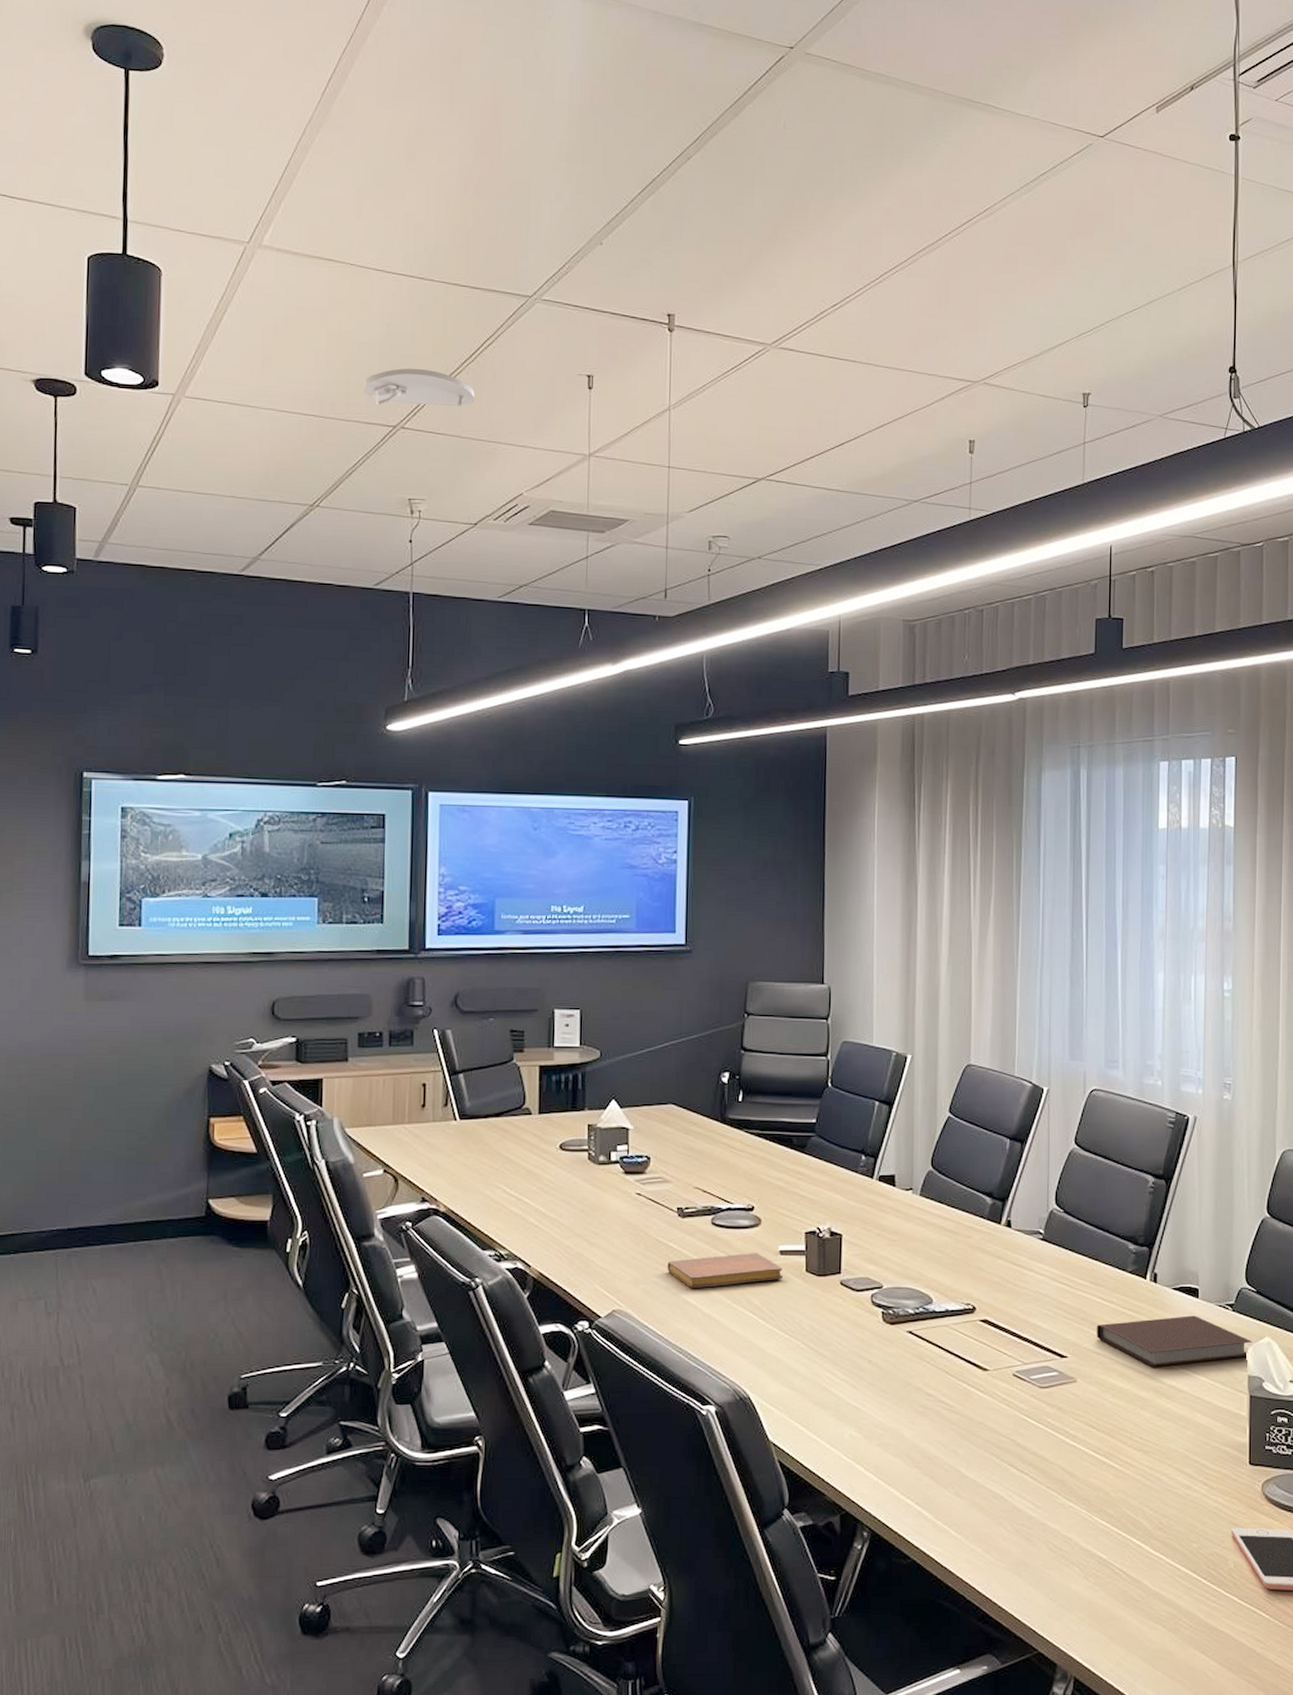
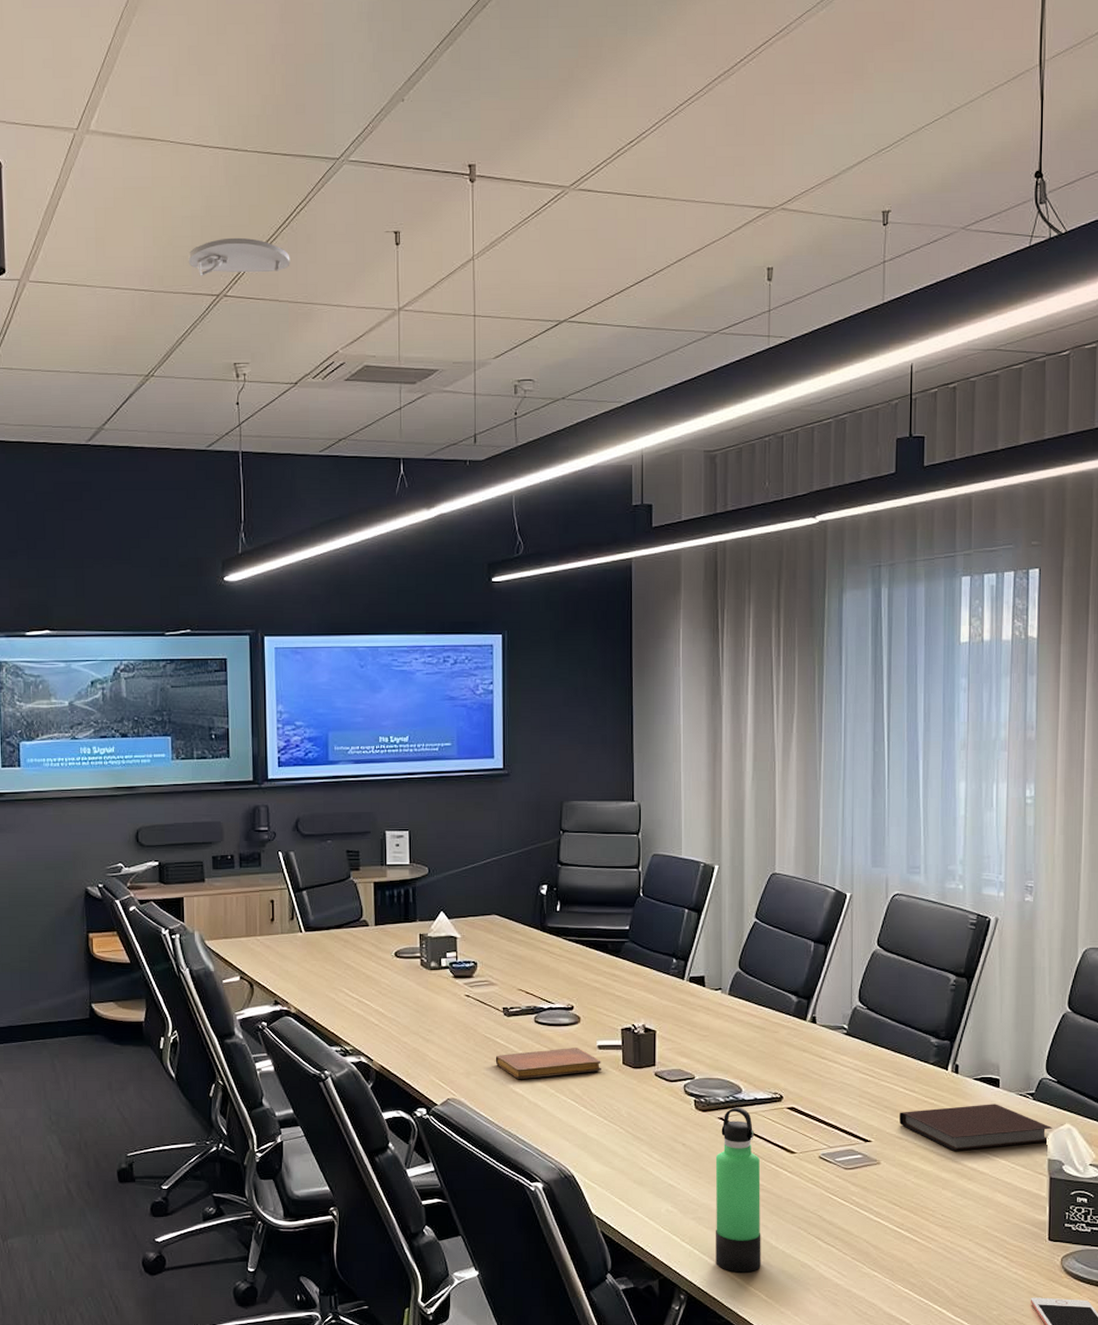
thermos bottle: none [902,1319,951,1505] -> present [715,1107,761,1273]

